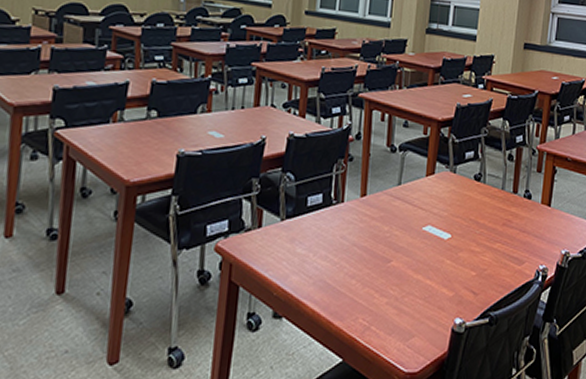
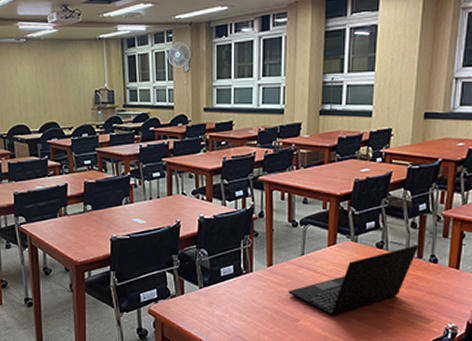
laptop: none [381,178,514,255] -> present [288,244,418,315]

